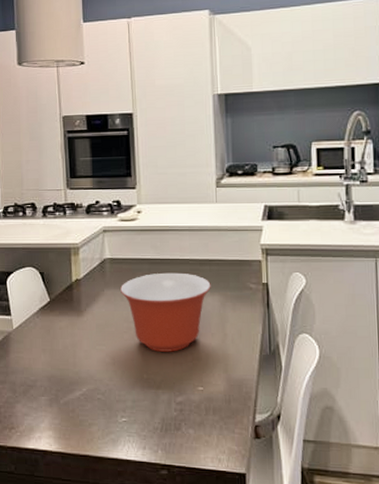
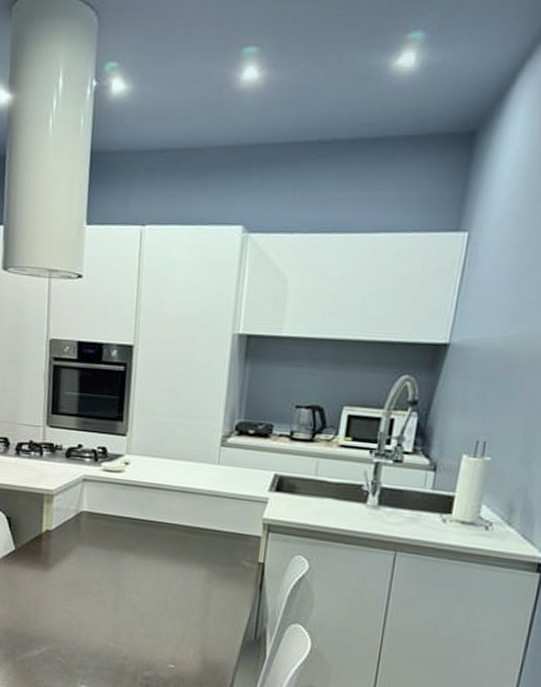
mixing bowl: present [120,272,211,352] -> none [95,535,199,624]

